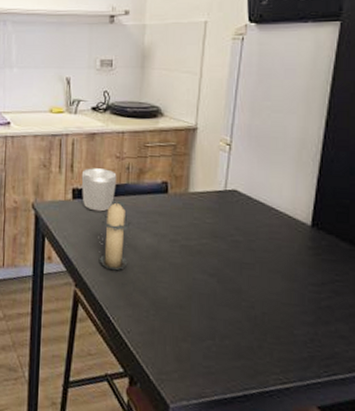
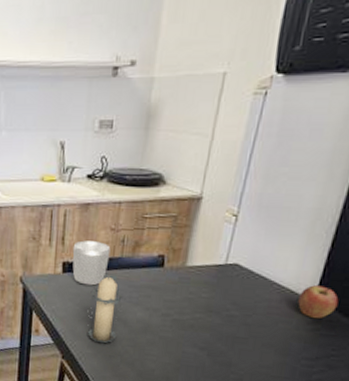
fruit: none [297,210,334,243] -> present [298,285,339,318]

